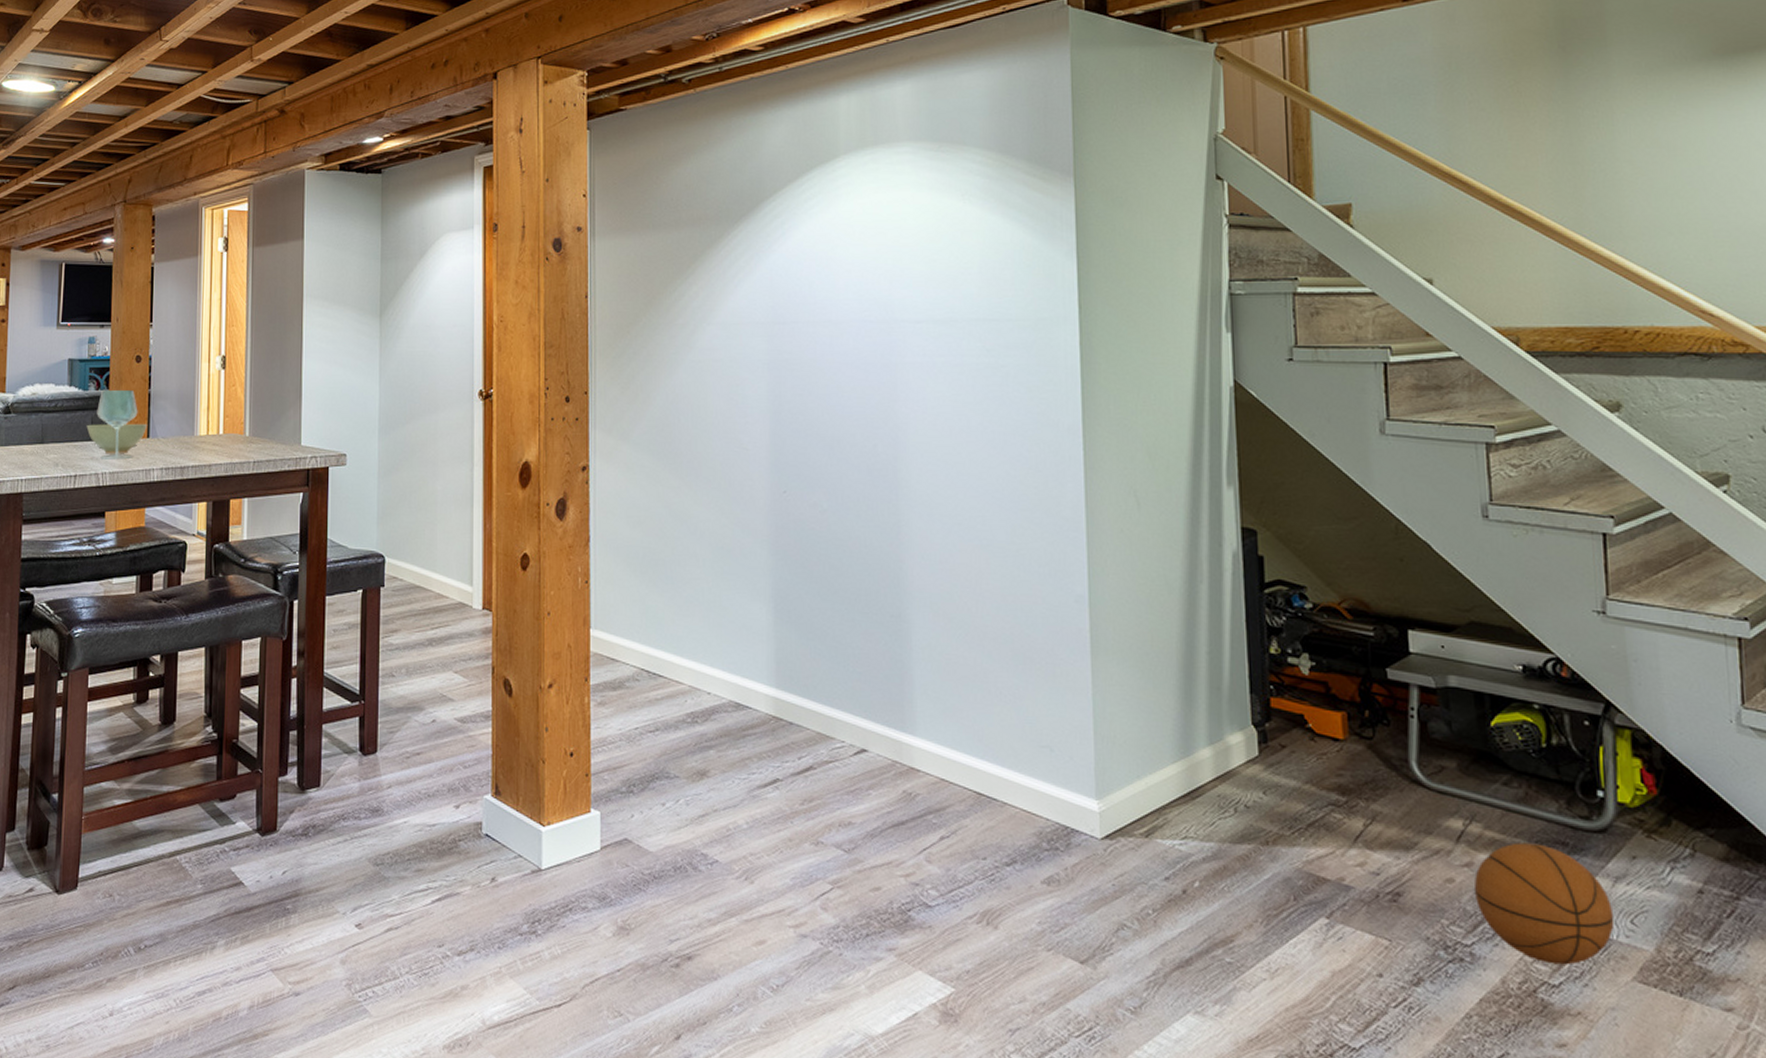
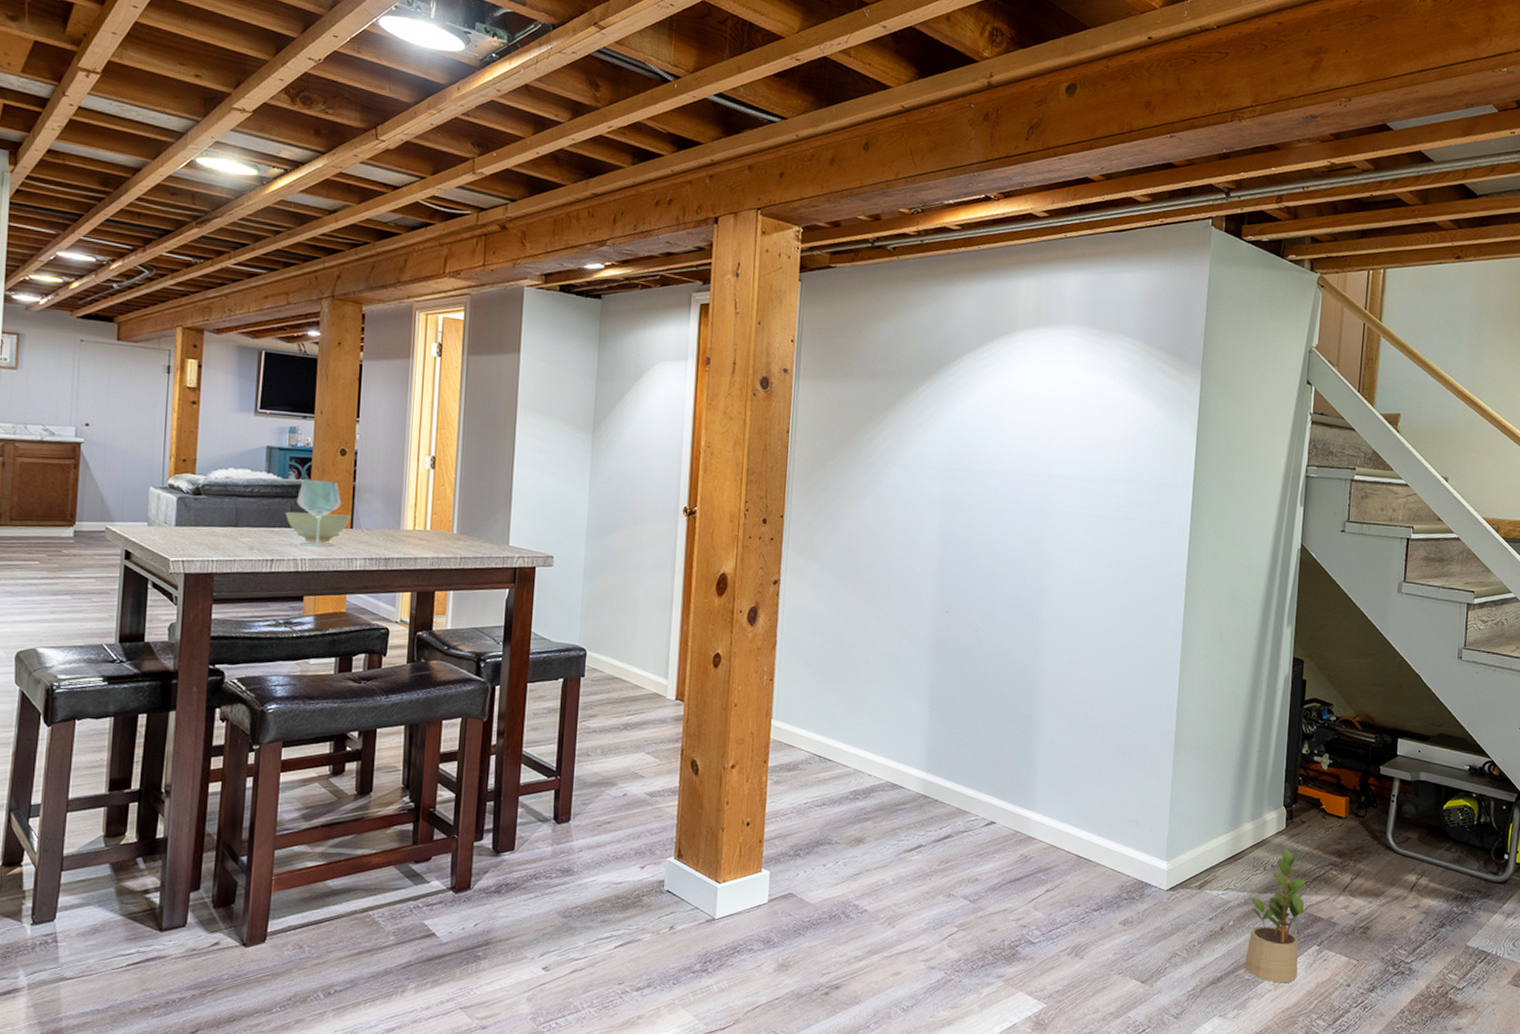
potted plant: none [1221,783,1311,970] -> present [1245,849,1312,983]
basketball: present [1474,842,1615,965] -> none [1417,891,1503,975]

